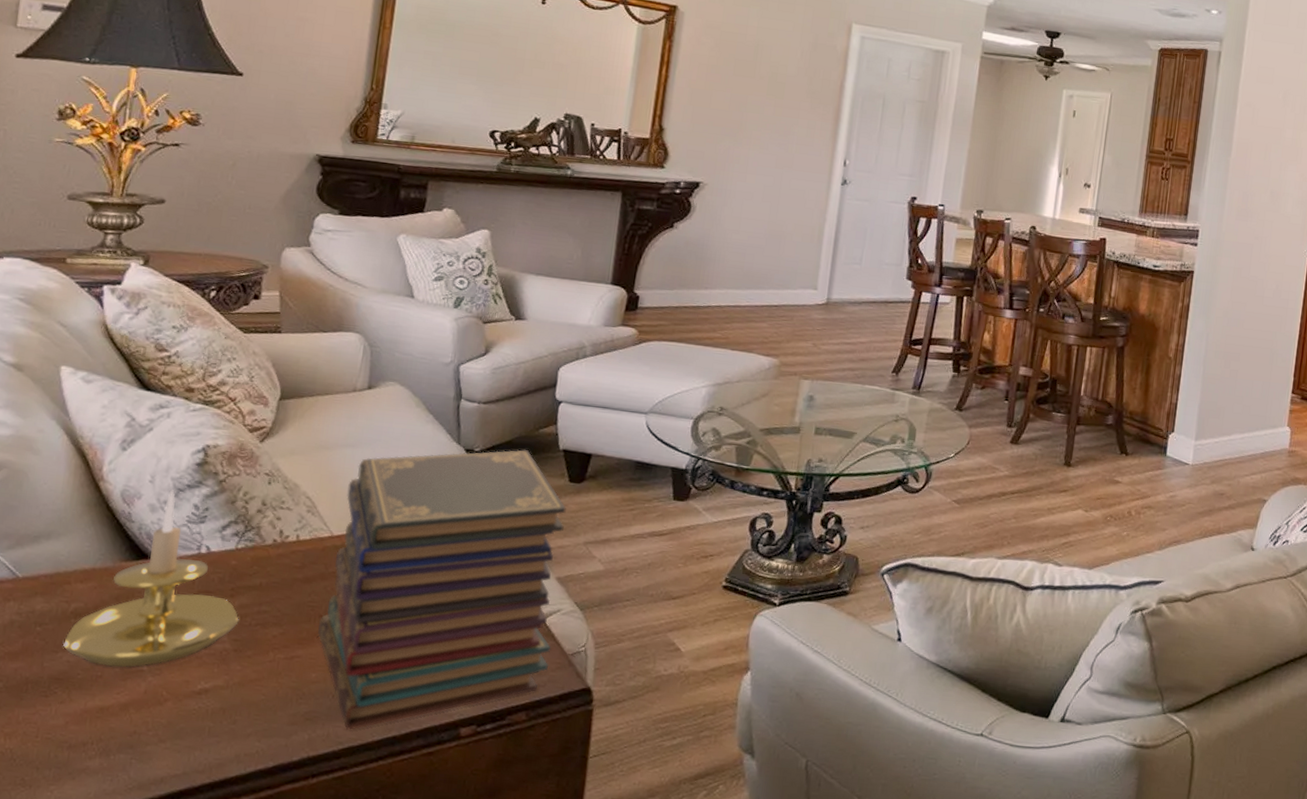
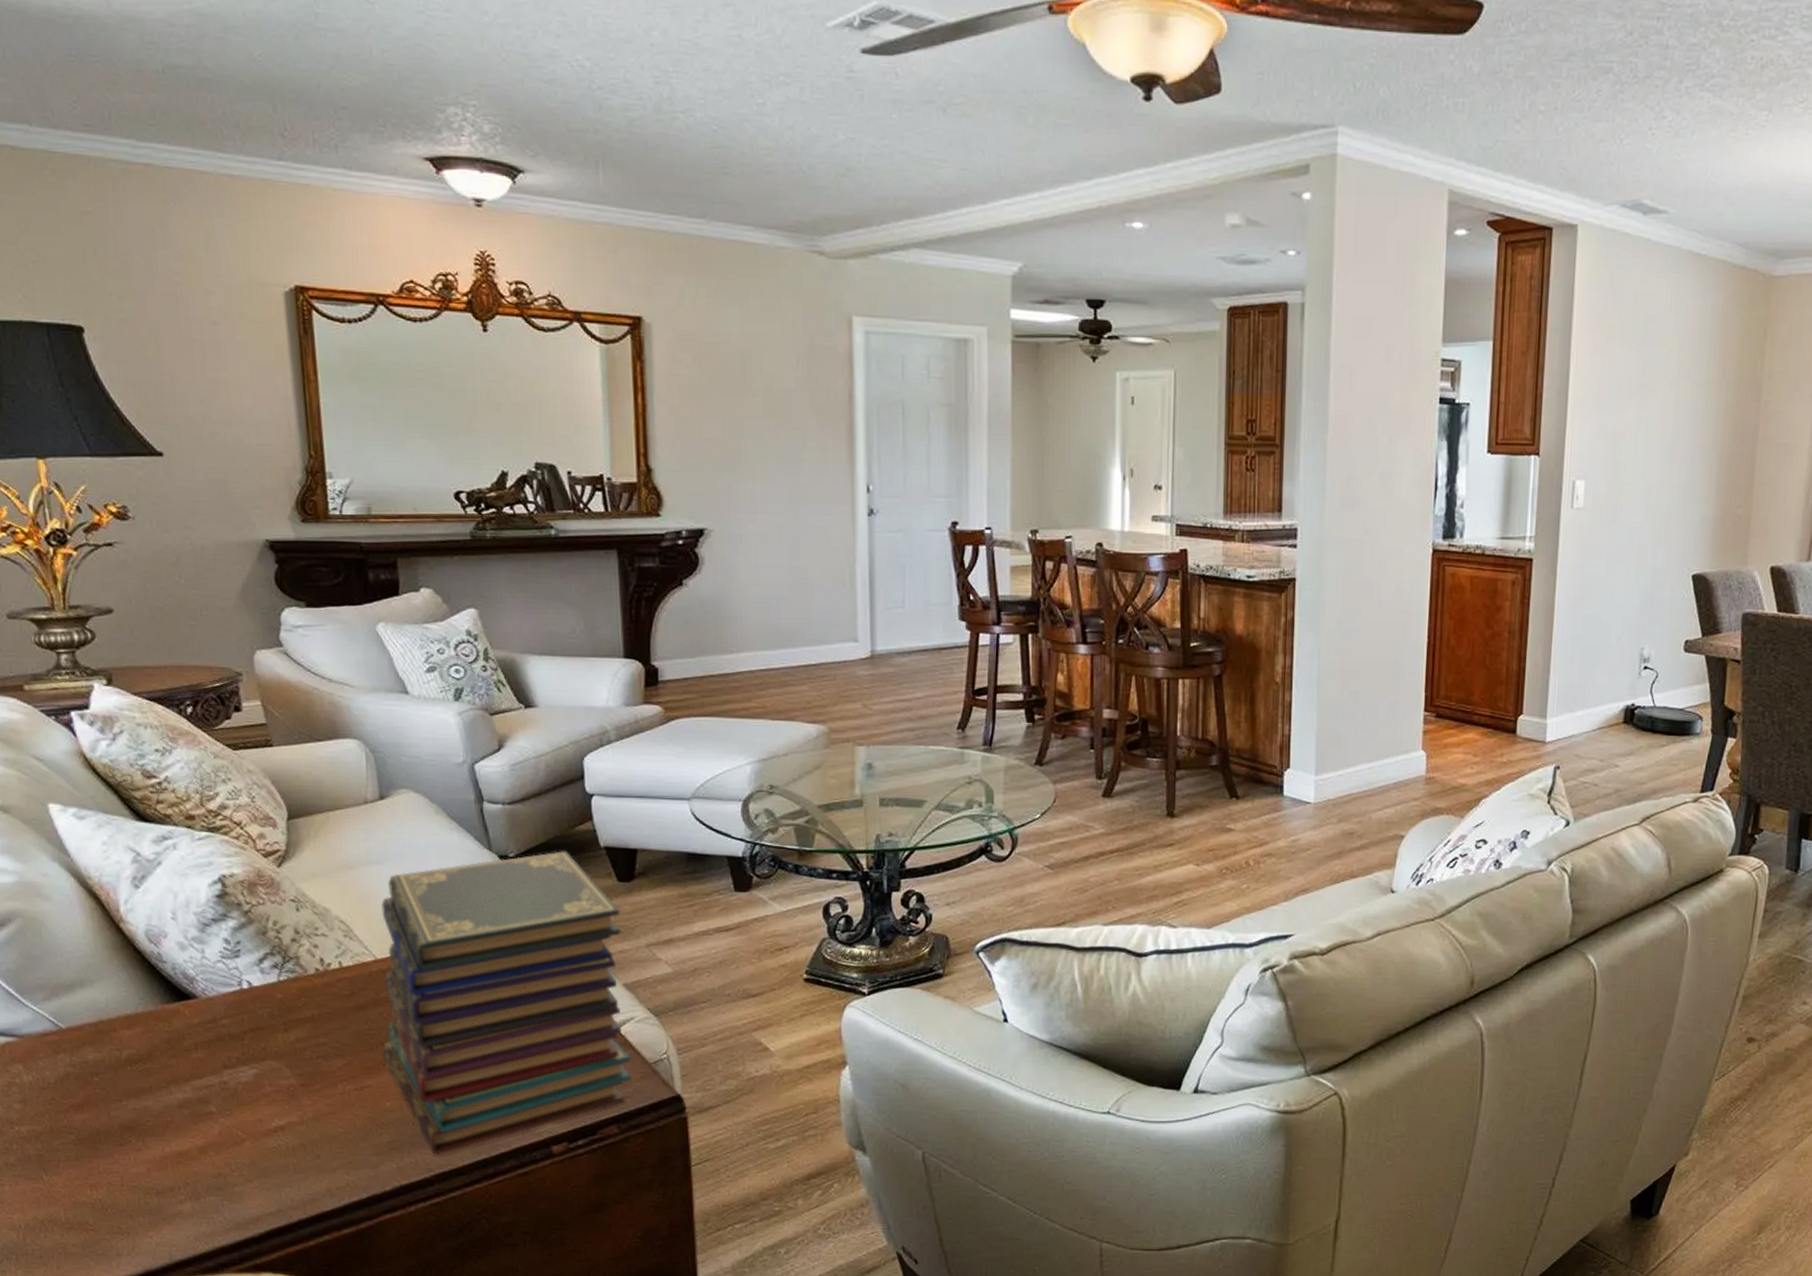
candle holder: present [63,490,239,667] -> none [125,925,299,1111]

